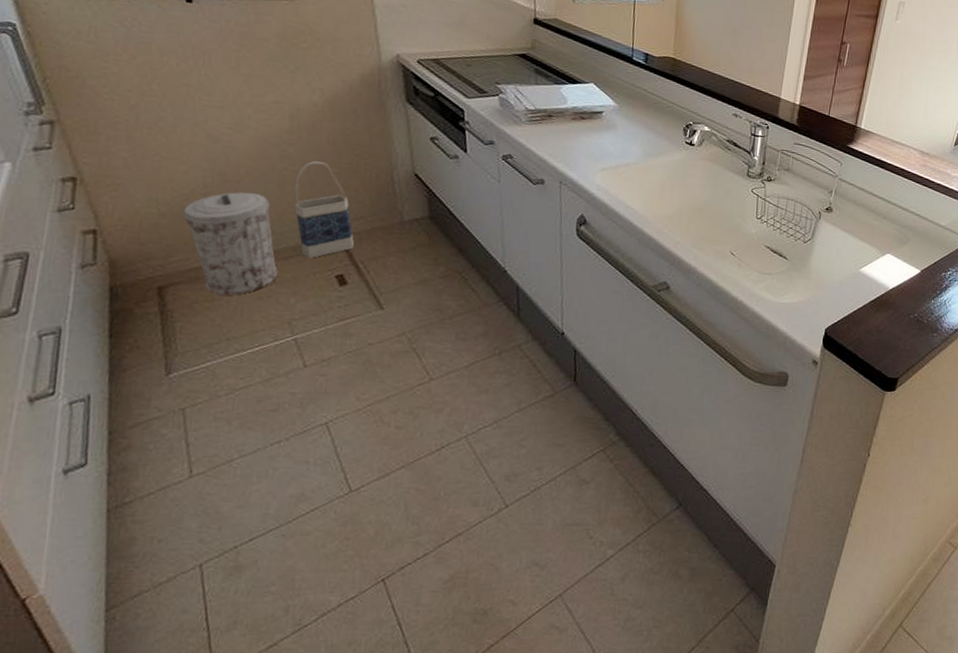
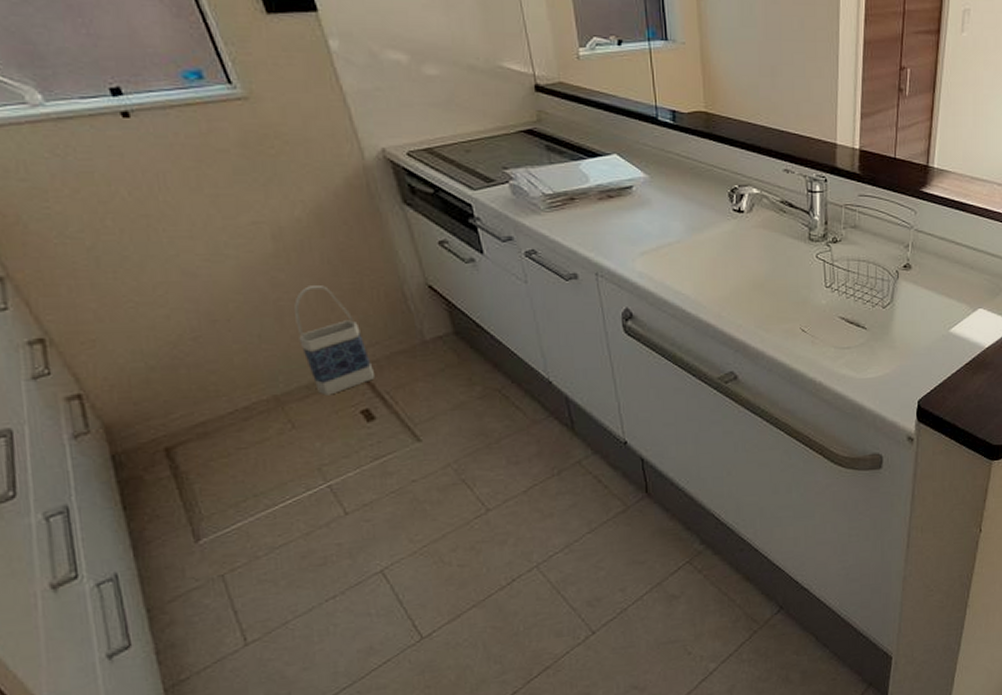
trash can: present [183,192,278,295] -> none [174,330,295,448]

